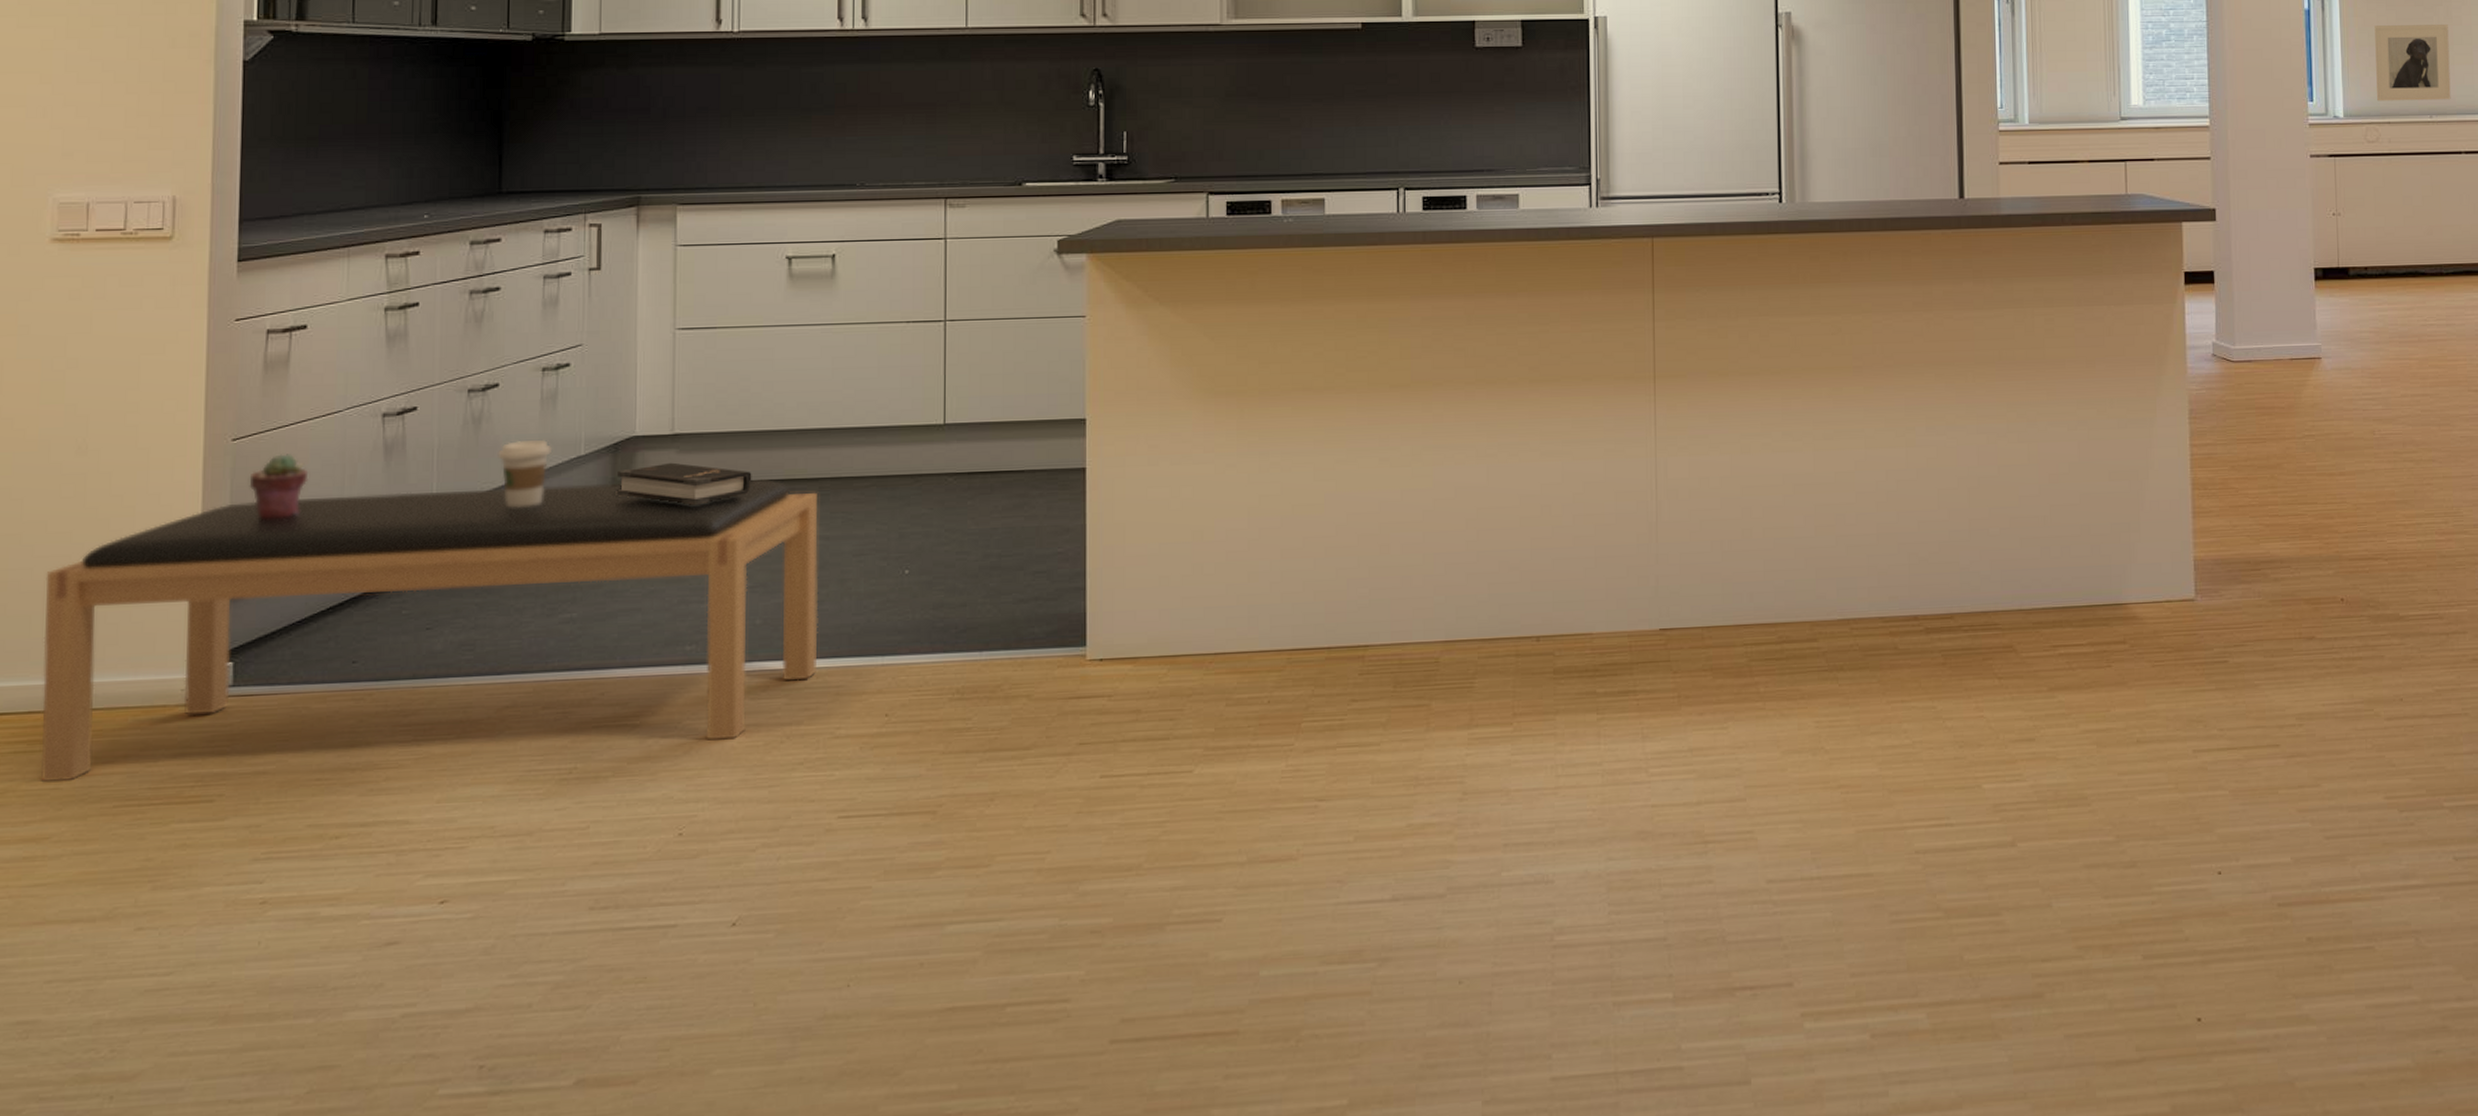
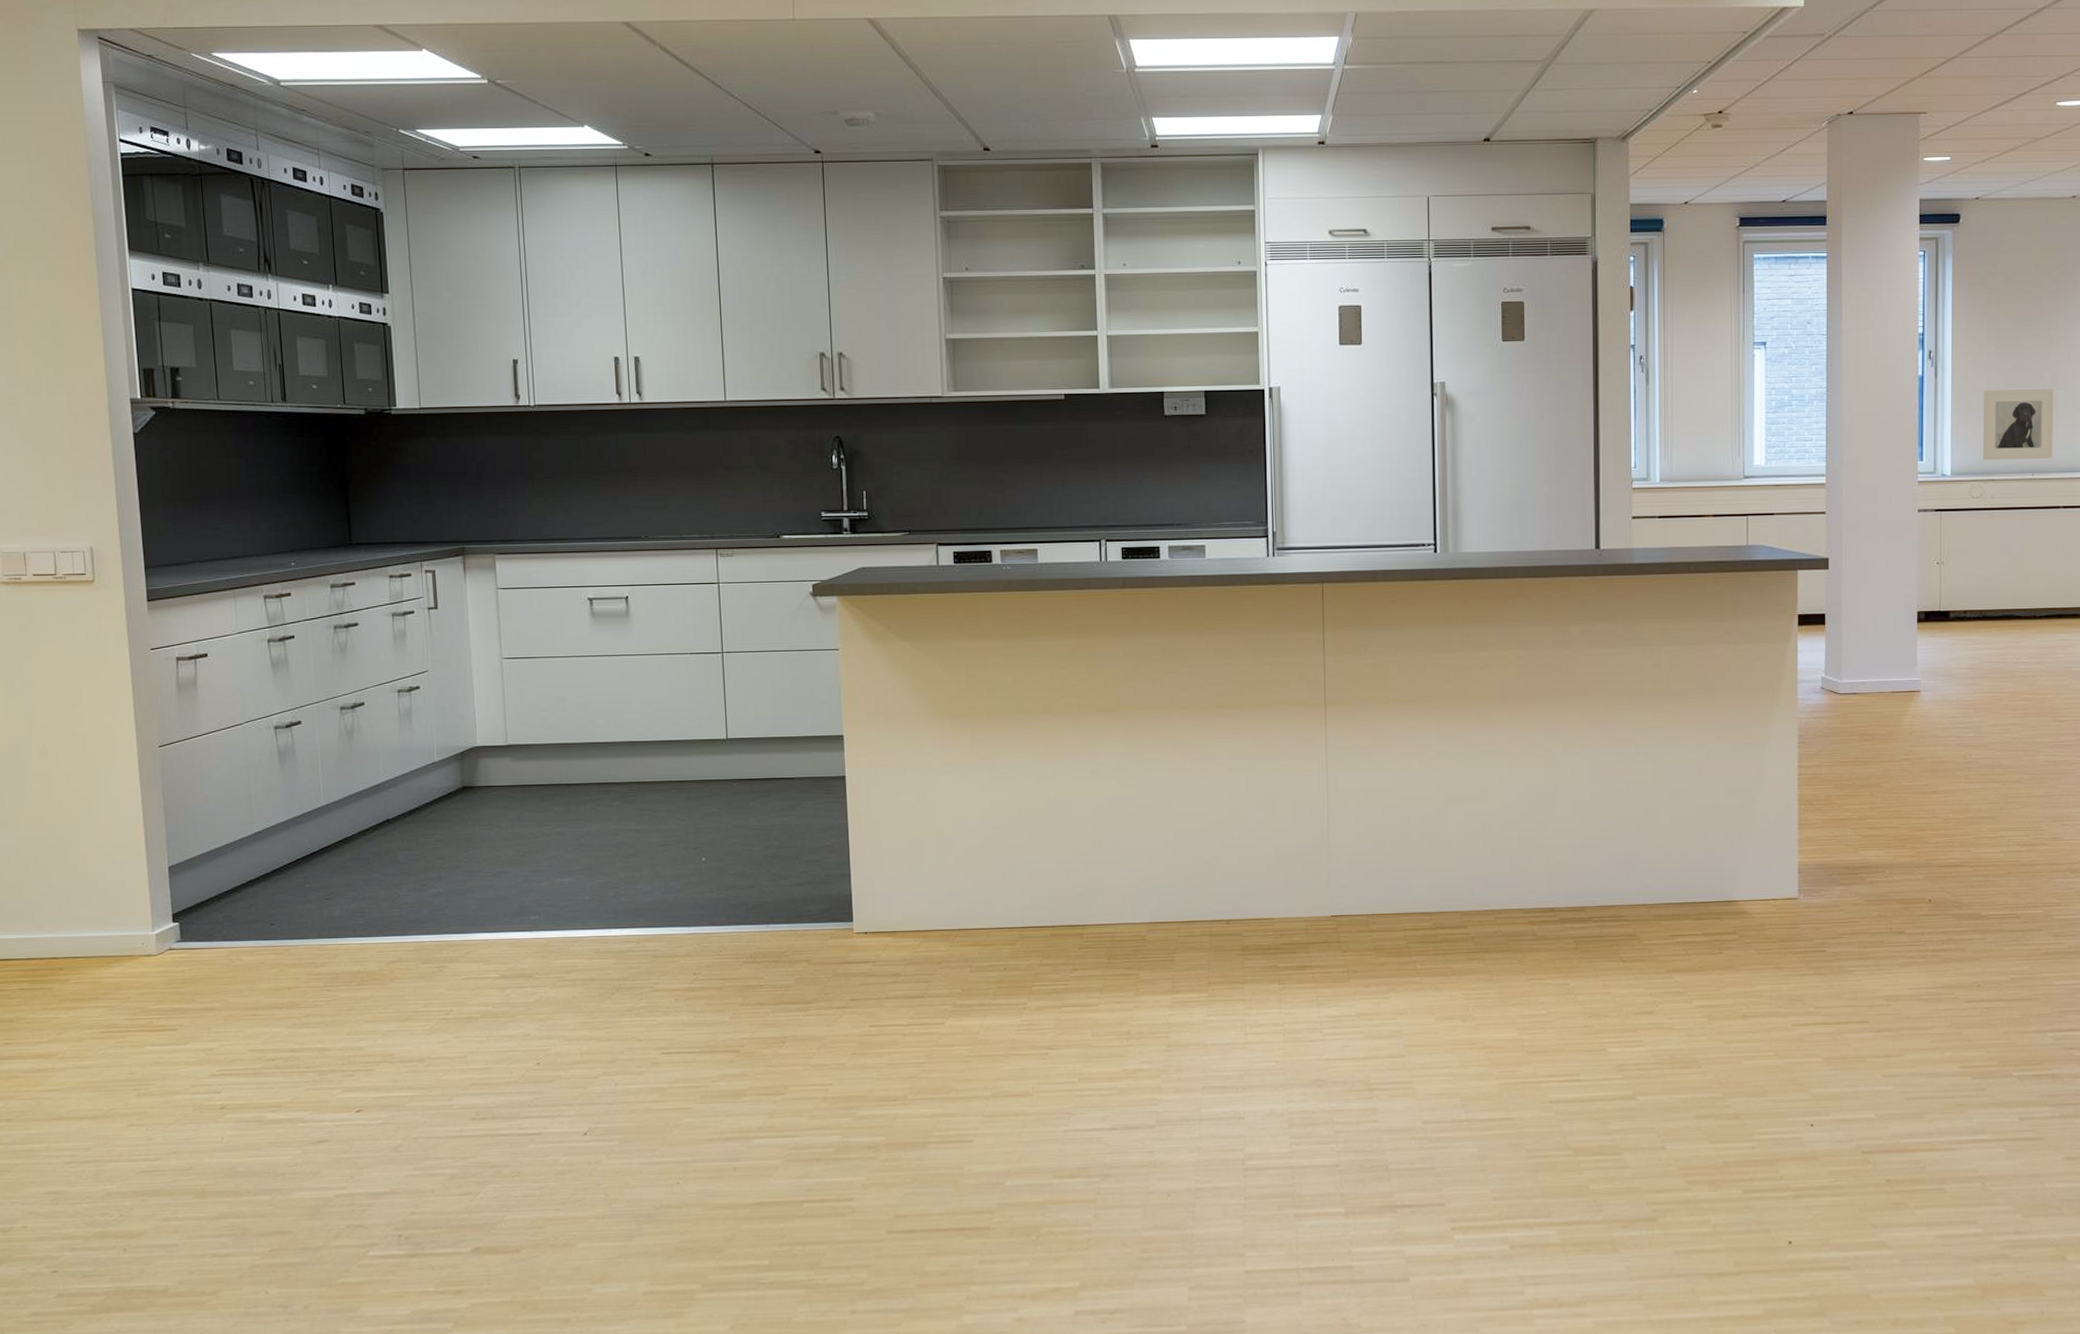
bench: present [40,479,818,782] -> none [28,782,636,1013]
potted succulent: present [249,454,309,519] -> none [175,758,222,810]
coffee cup: present [498,439,553,508] -> none [368,748,412,804]
hardback book: present [616,462,752,505] -> none [465,768,574,803]

